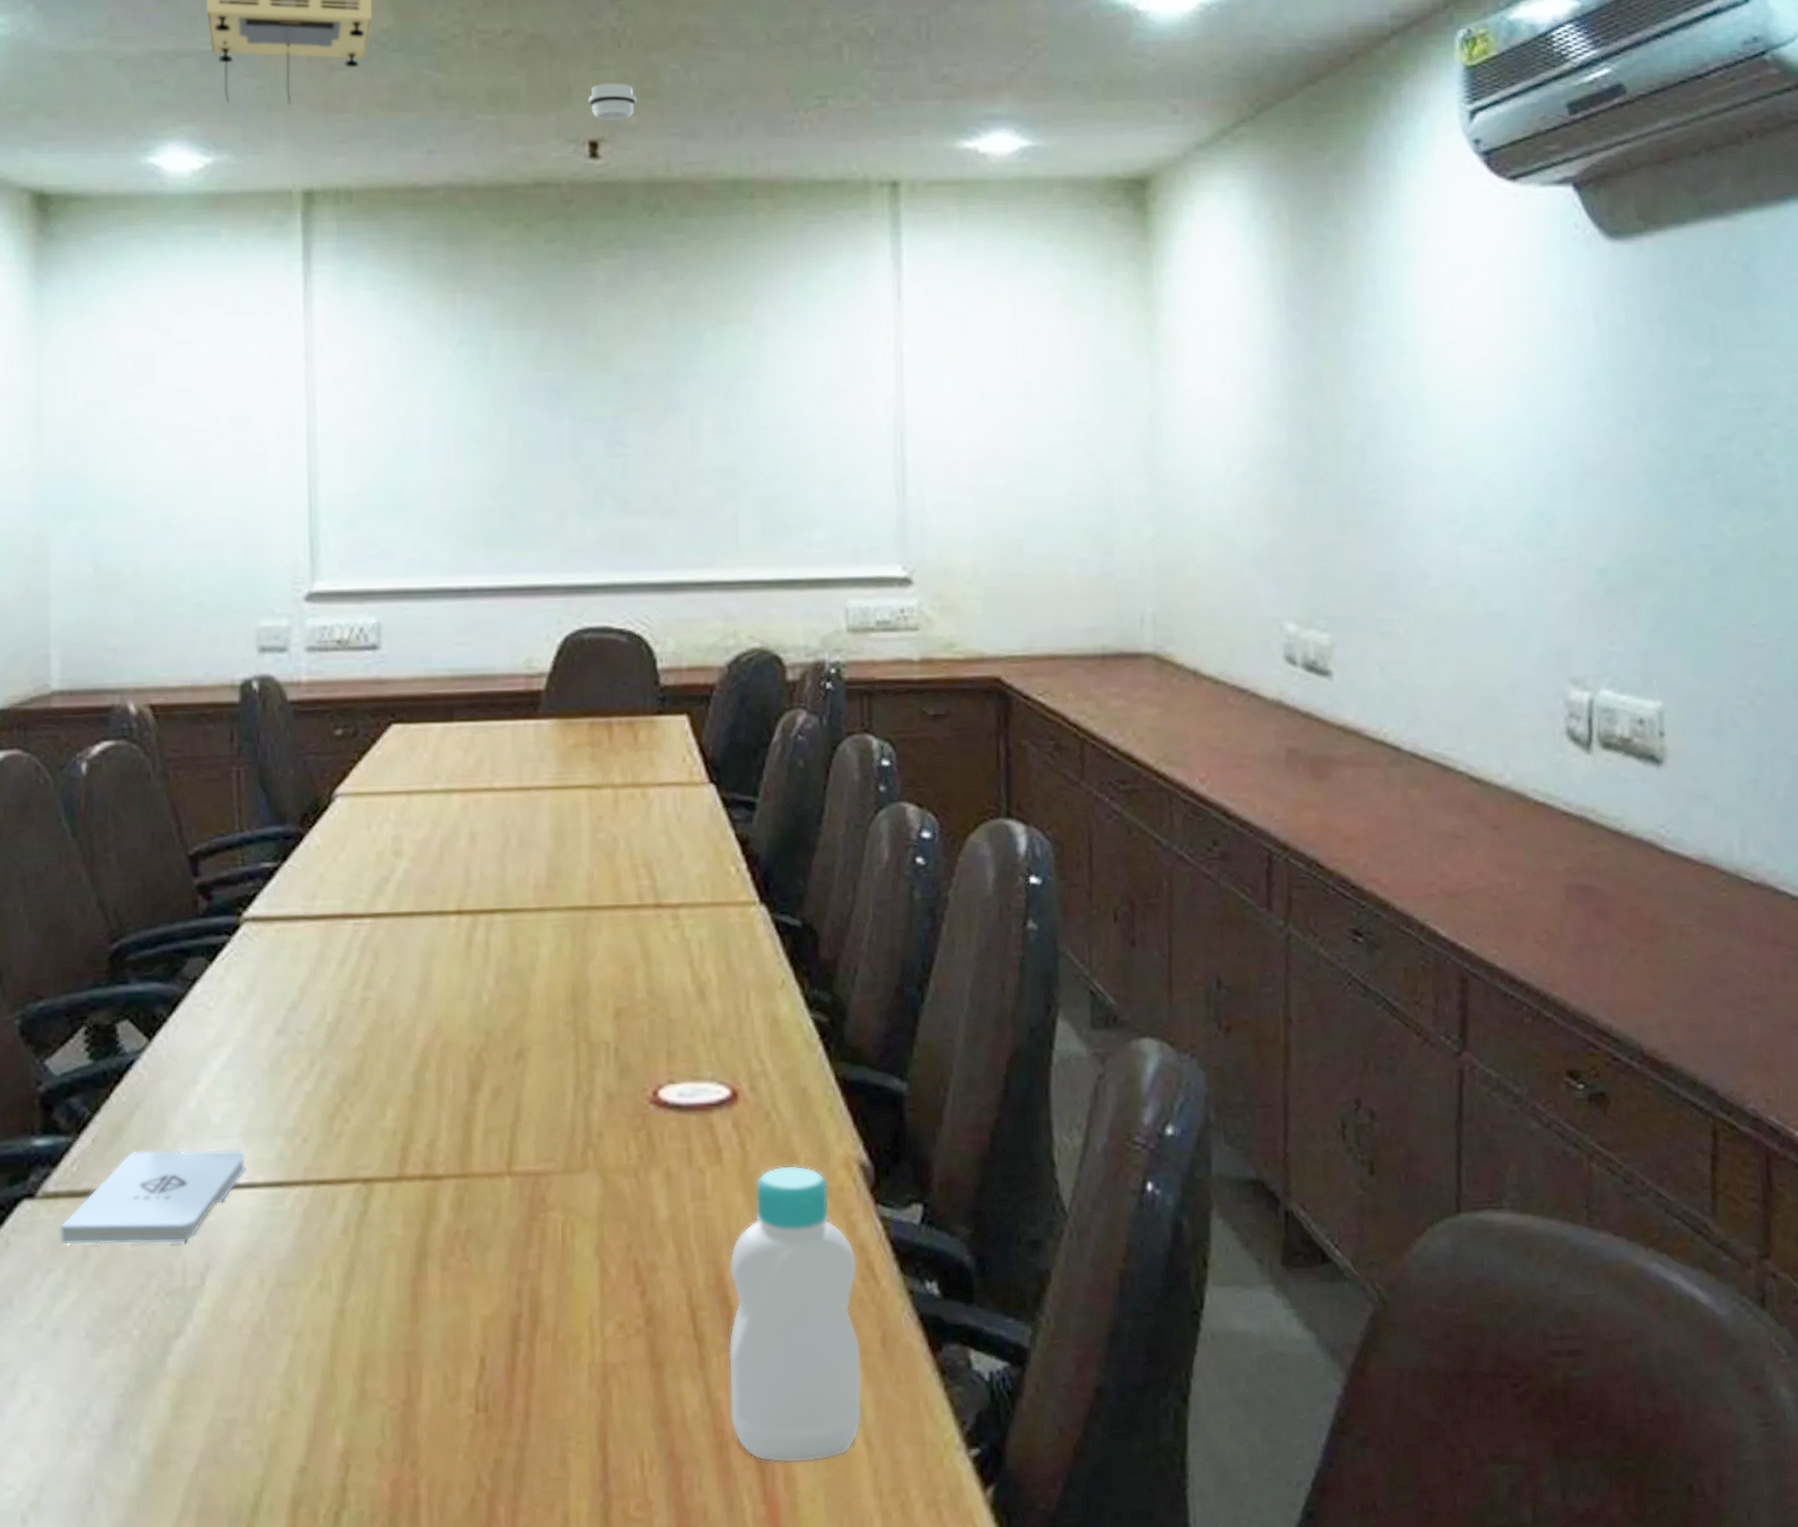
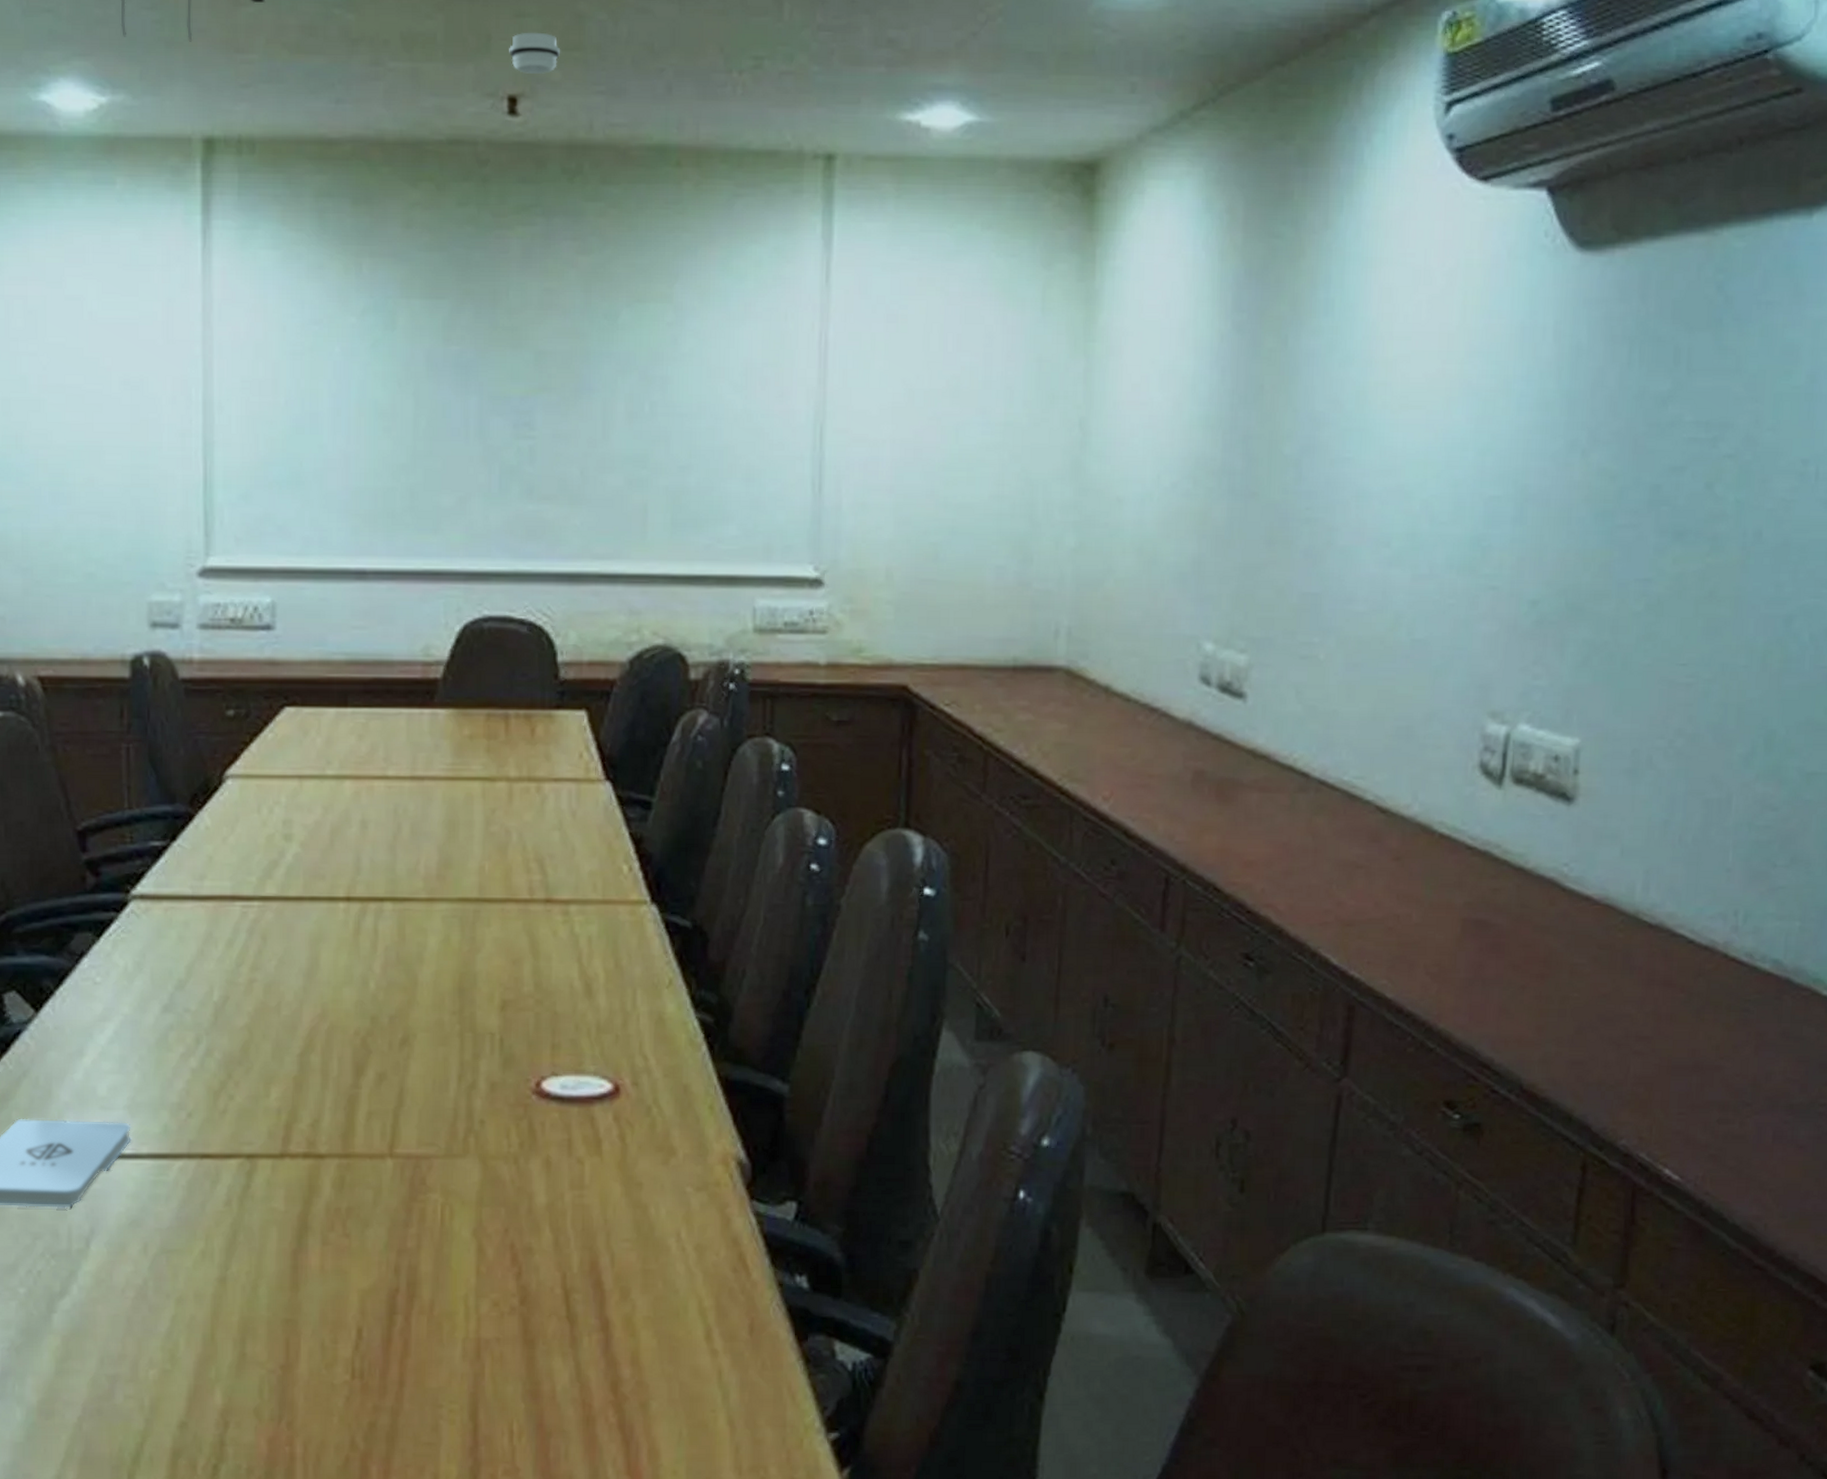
bottle: present [728,1165,862,1463] -> none [598,1160,730,1439]

